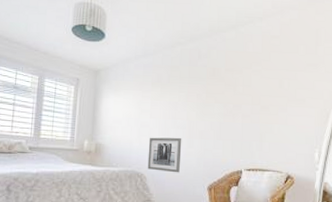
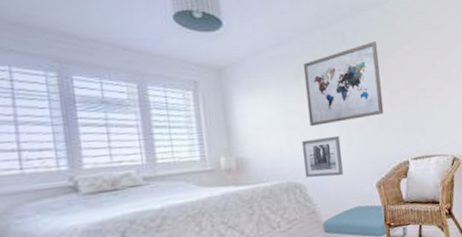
wall art: none [159,59,229,127] -> present [303,41,384,126]

